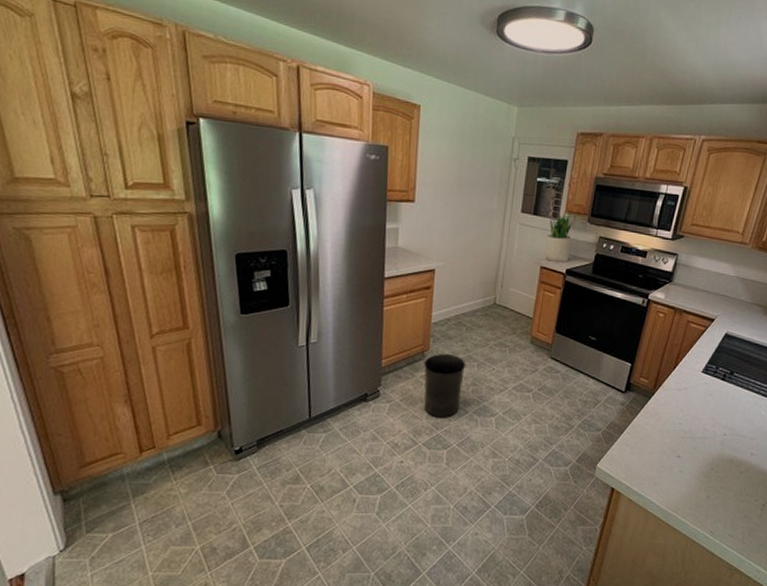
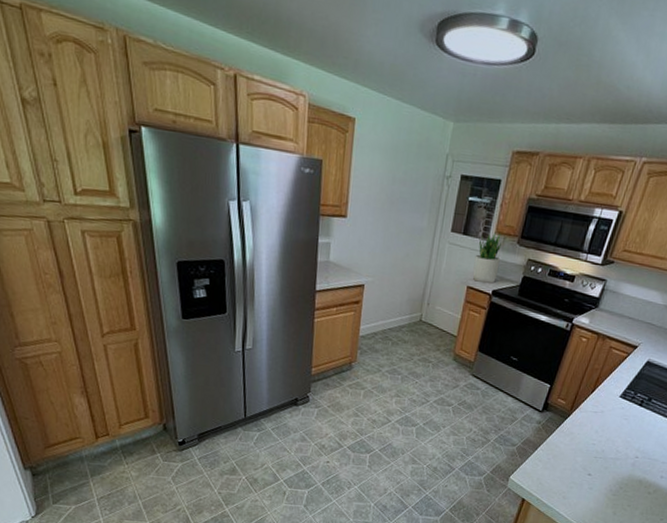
waste bin: present [424,353,467,418] -> none [349,365,391,425]

